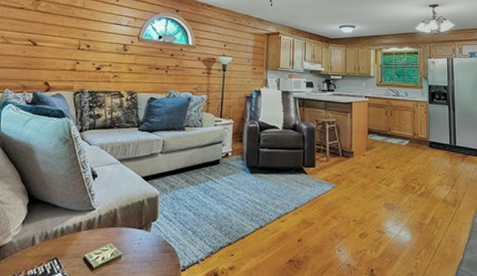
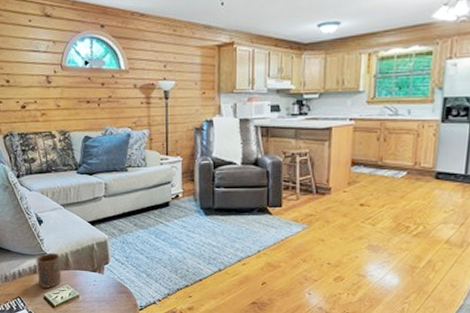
cup: none [81,208,109,248] -> present [36,252,62,288]

